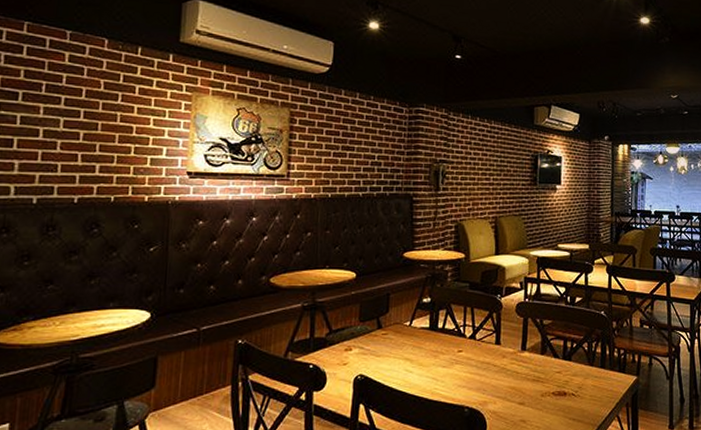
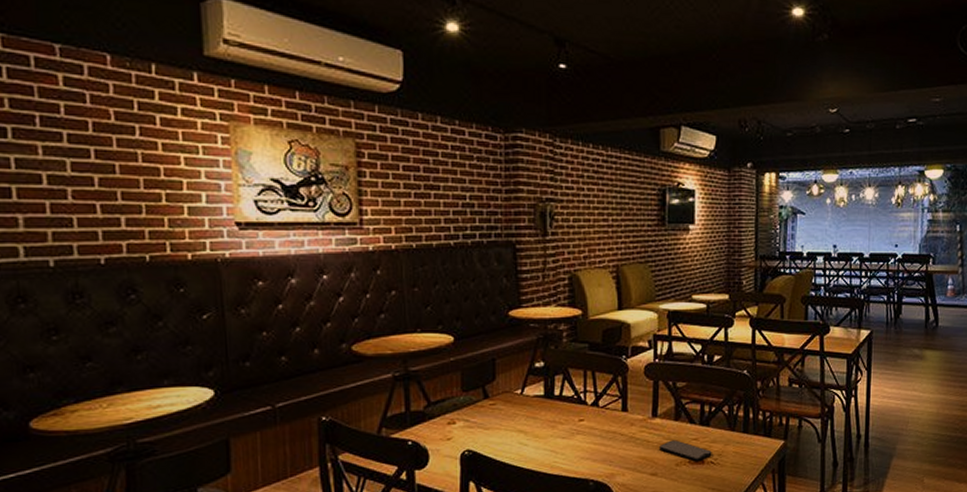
smartphone: none [527,372,573,392] -> present [659,440,712,461]

